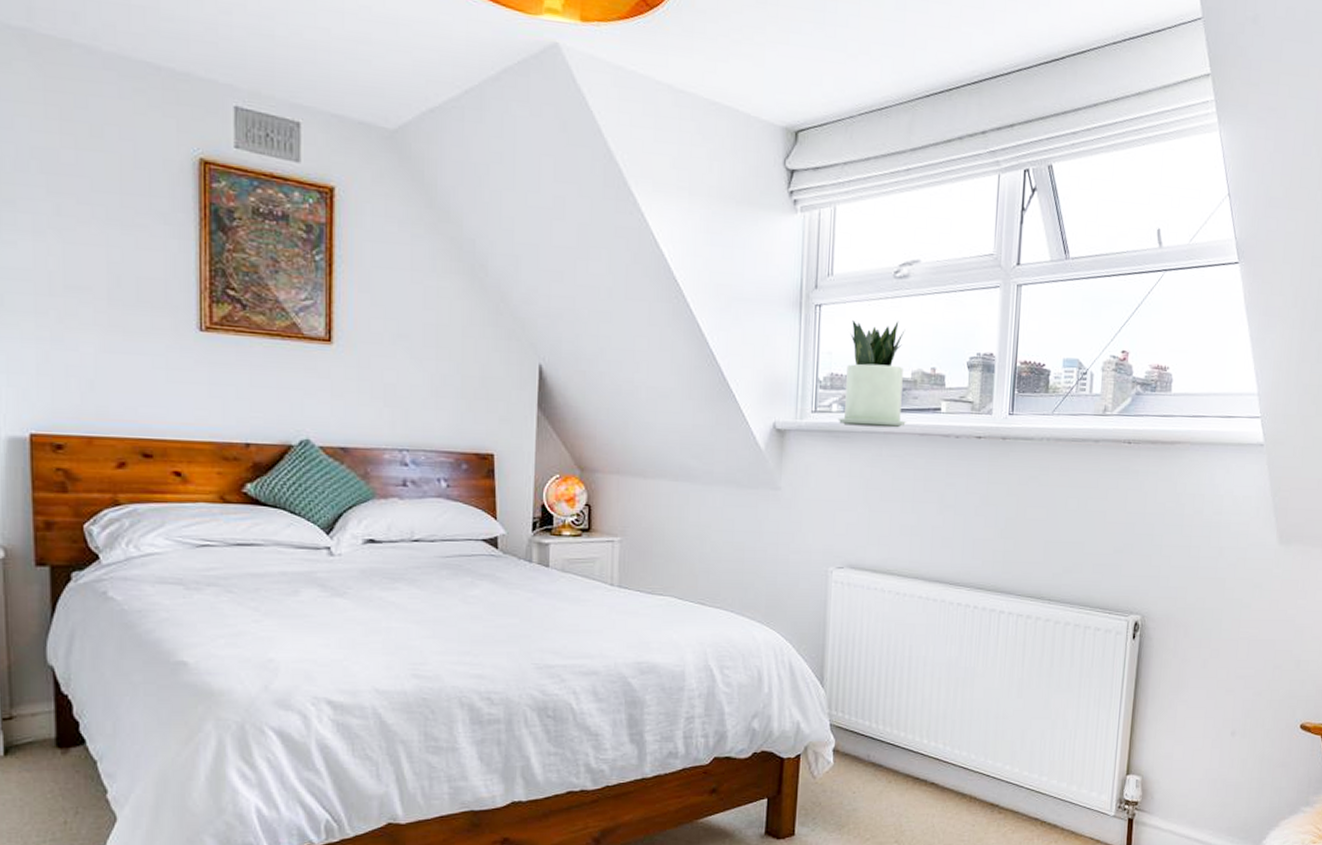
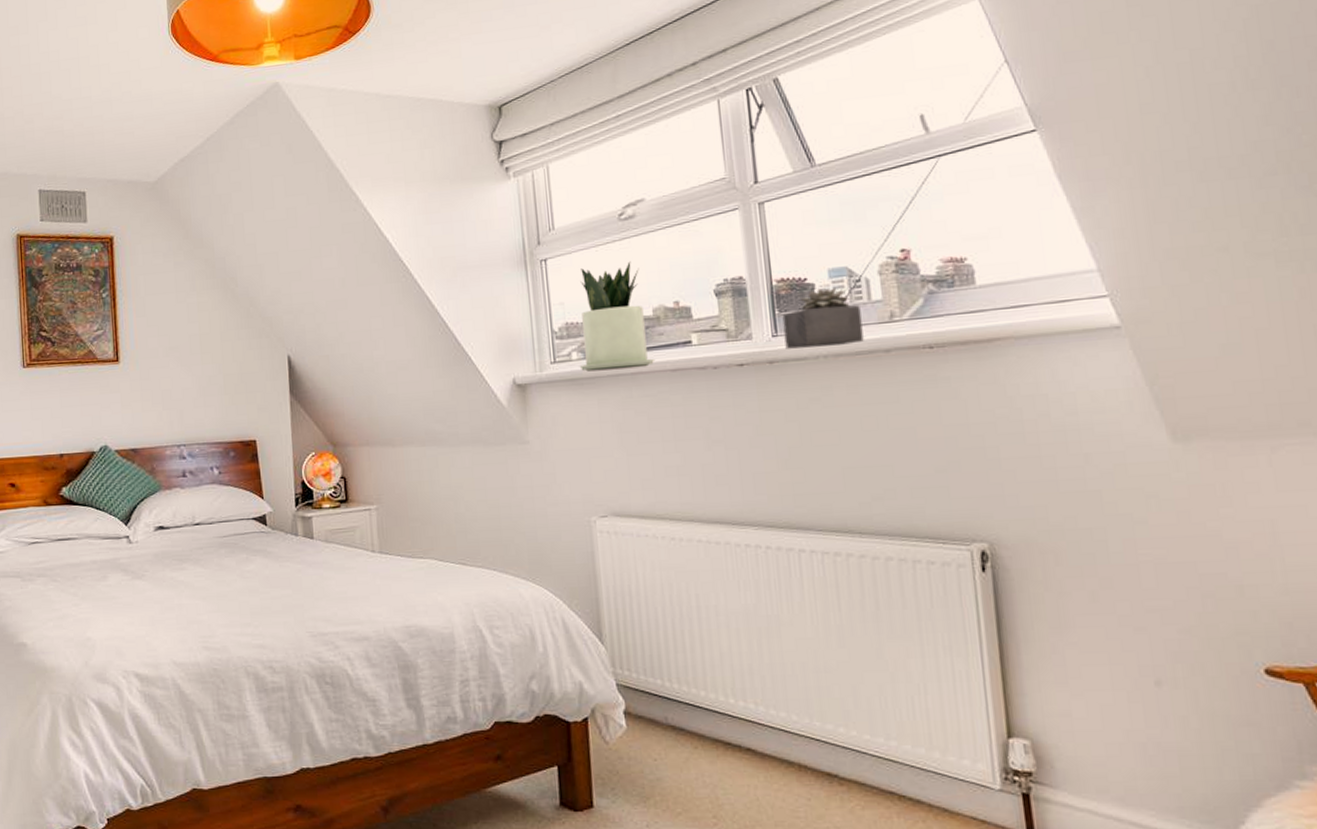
succulent plant: none [1018,376,1083,431] -> present [782,288,864,349]

